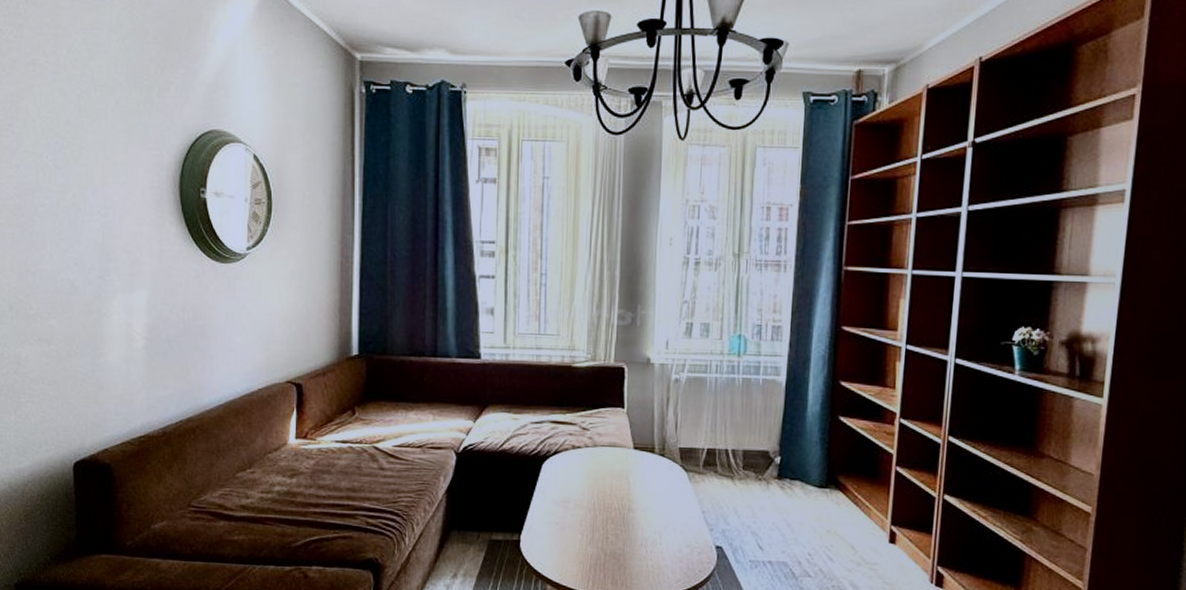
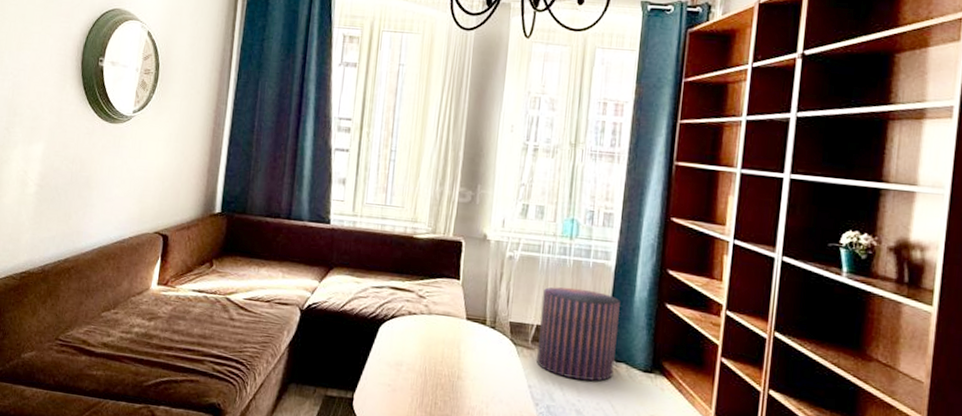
pouf: none [709,407,792,502] -> present [537,287,620,381]

